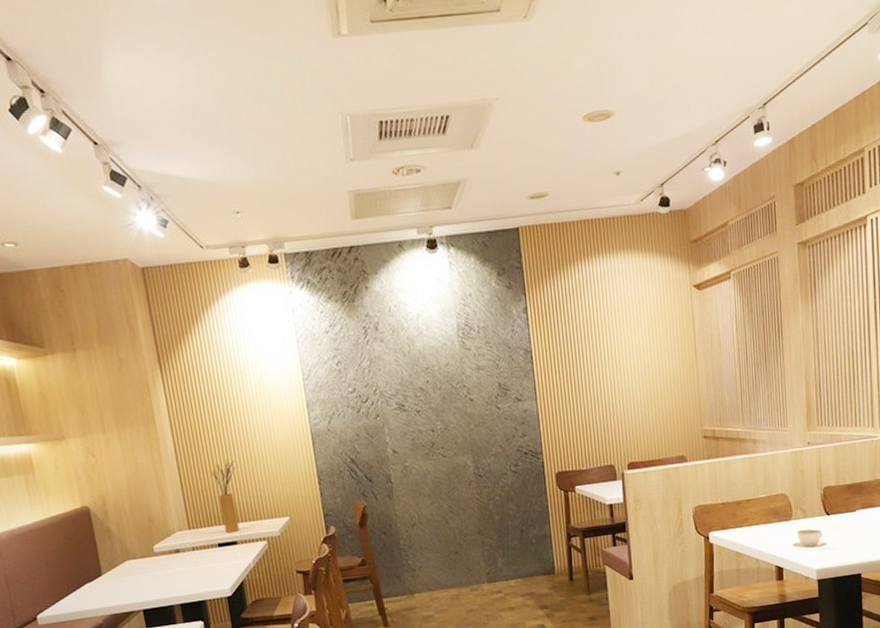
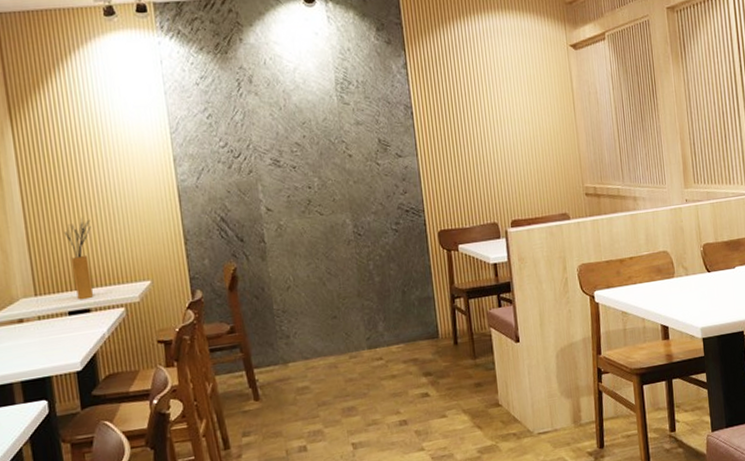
teacup: present [793,529,827,549] -> none [677,286,710,307]

